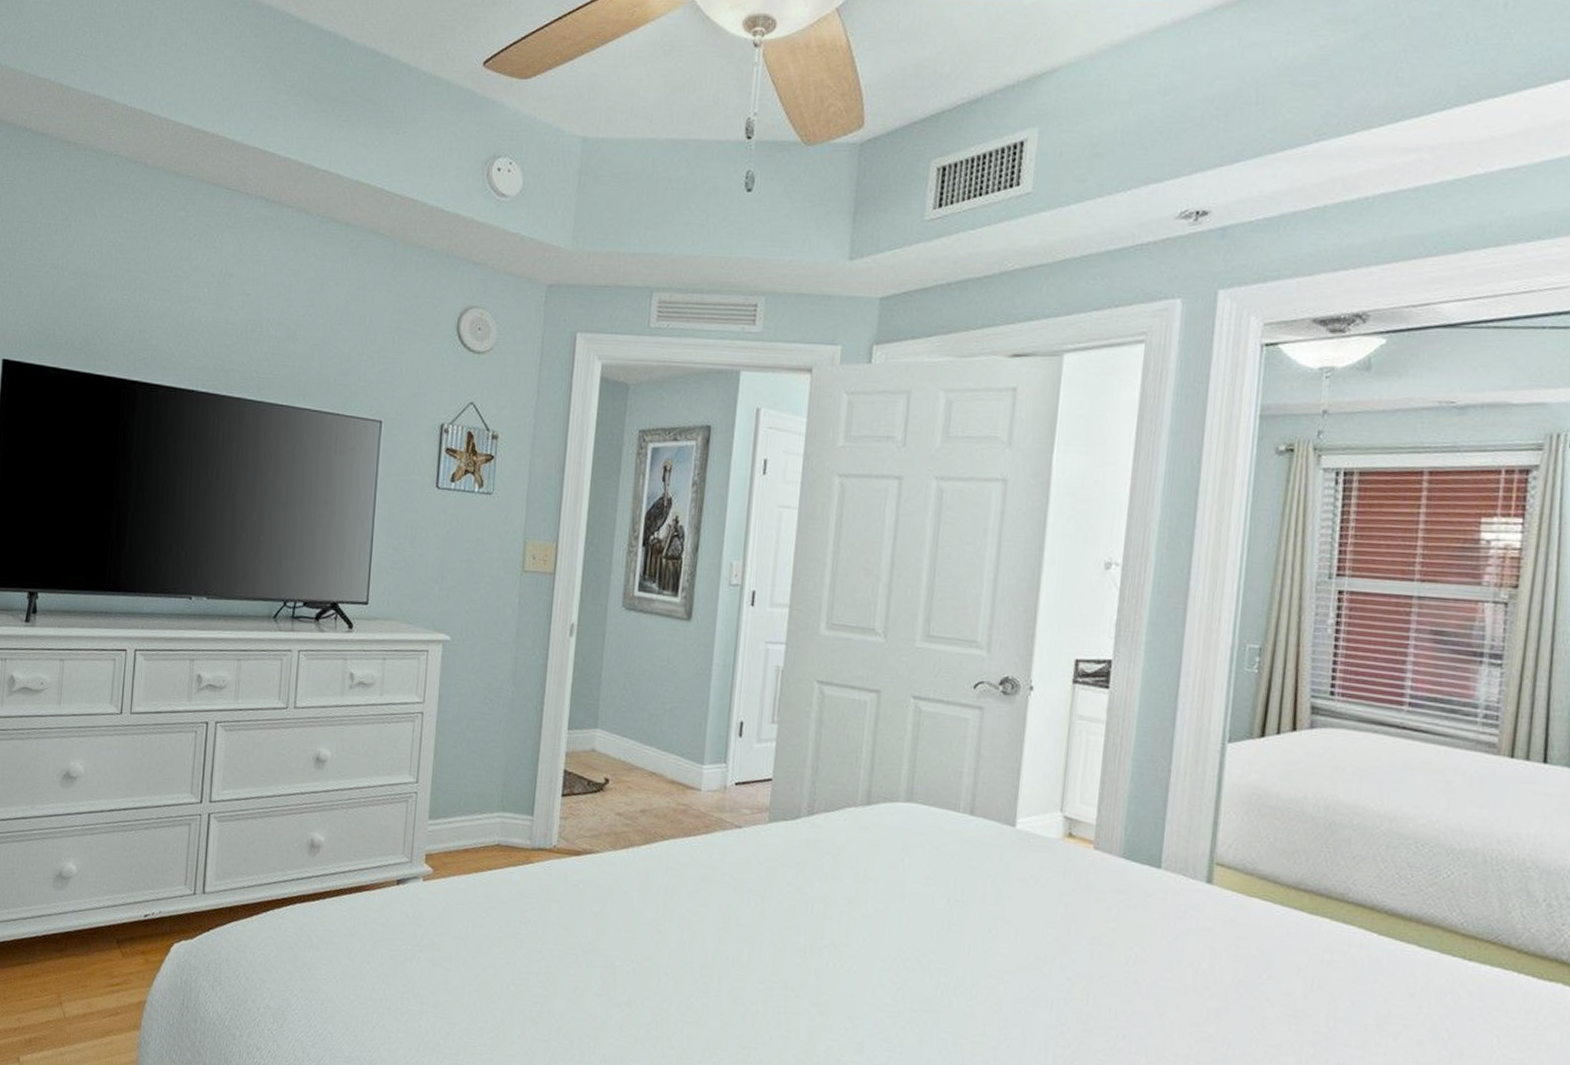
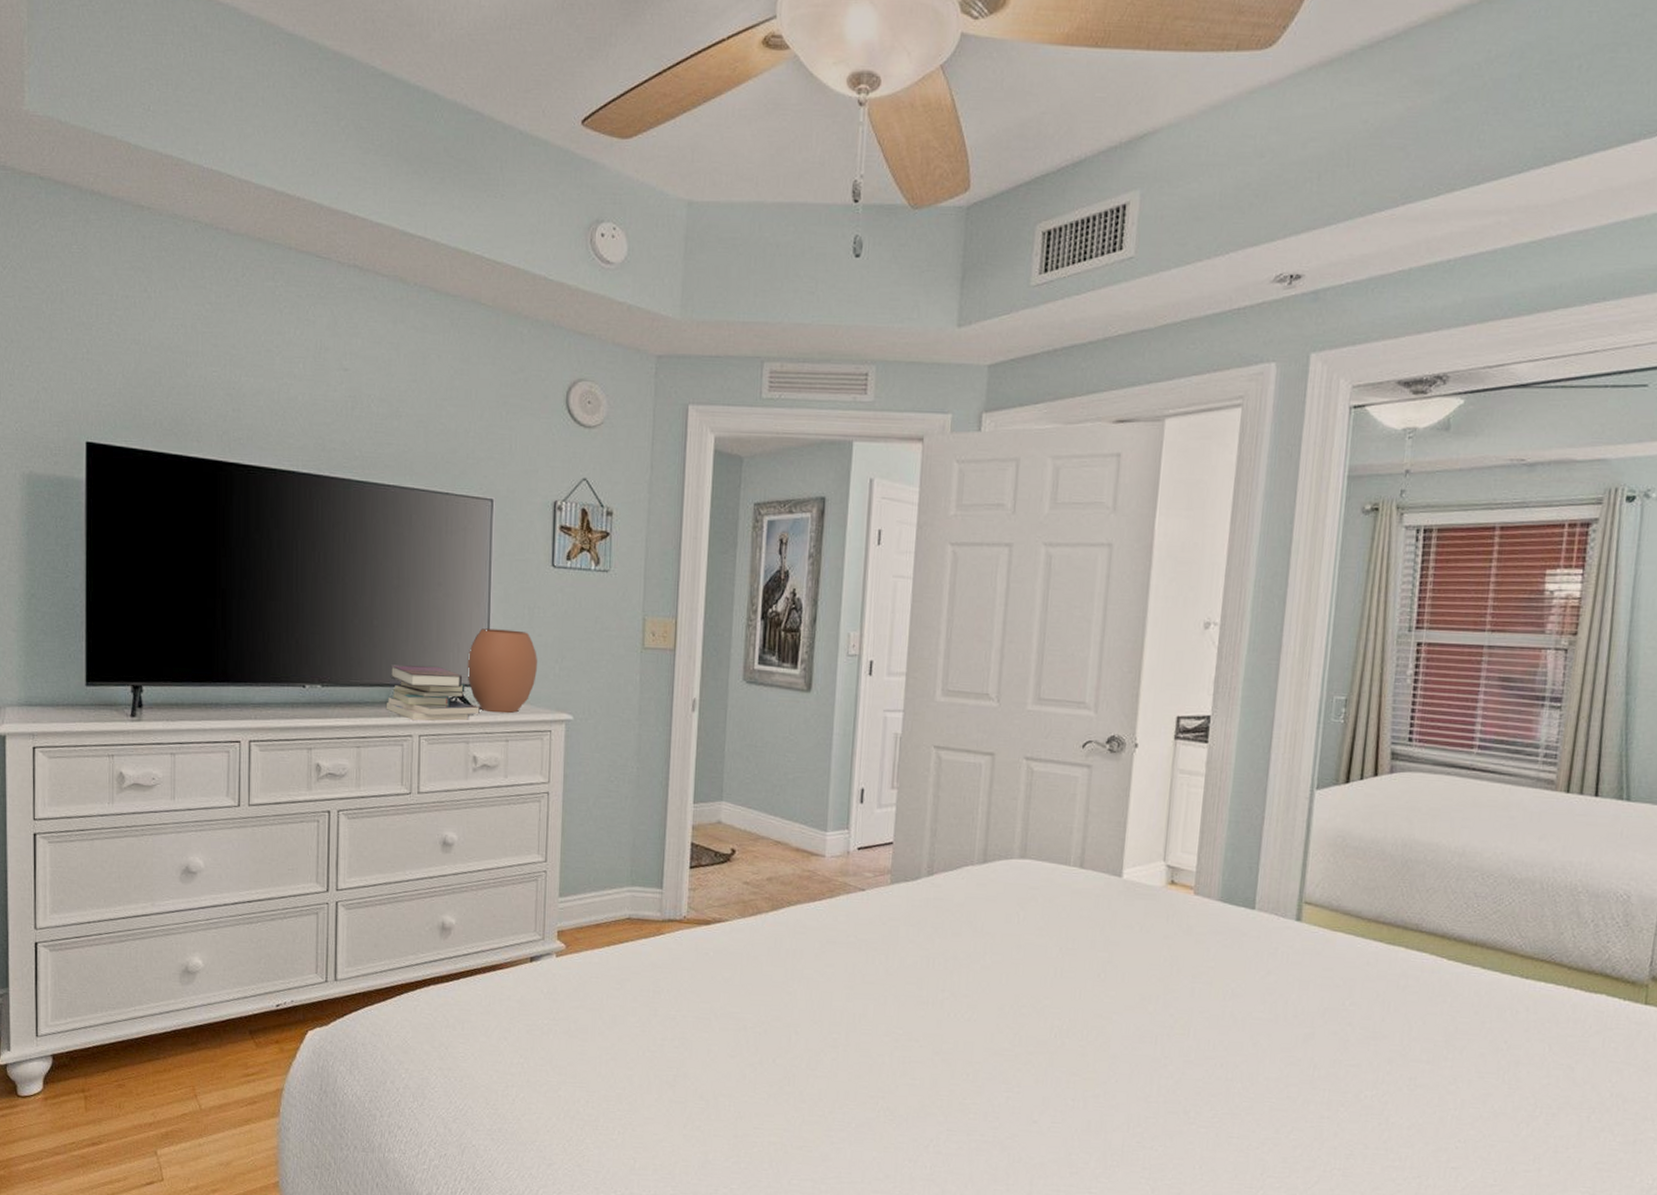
books: none [268,579,359,638] -> present [387,664,480,721]
vase: none [348,547,418,632] -> present [467,628,537,713]

